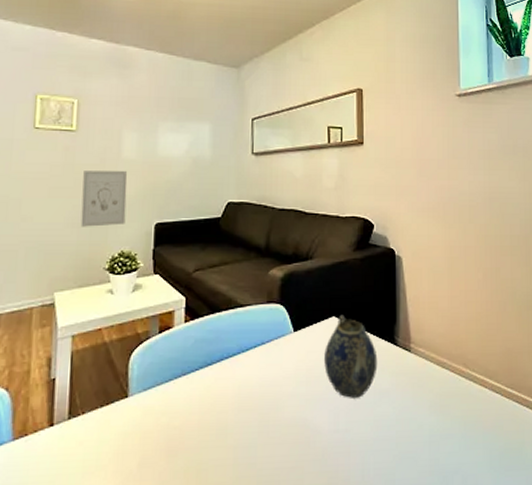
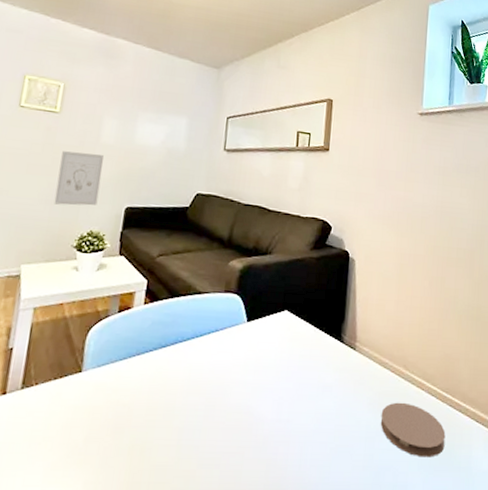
teapot: present [324,315,378,398] -> none [273,309,324,390]
coaster: none [443,402,514,458] -> present [380,402,446,458]

